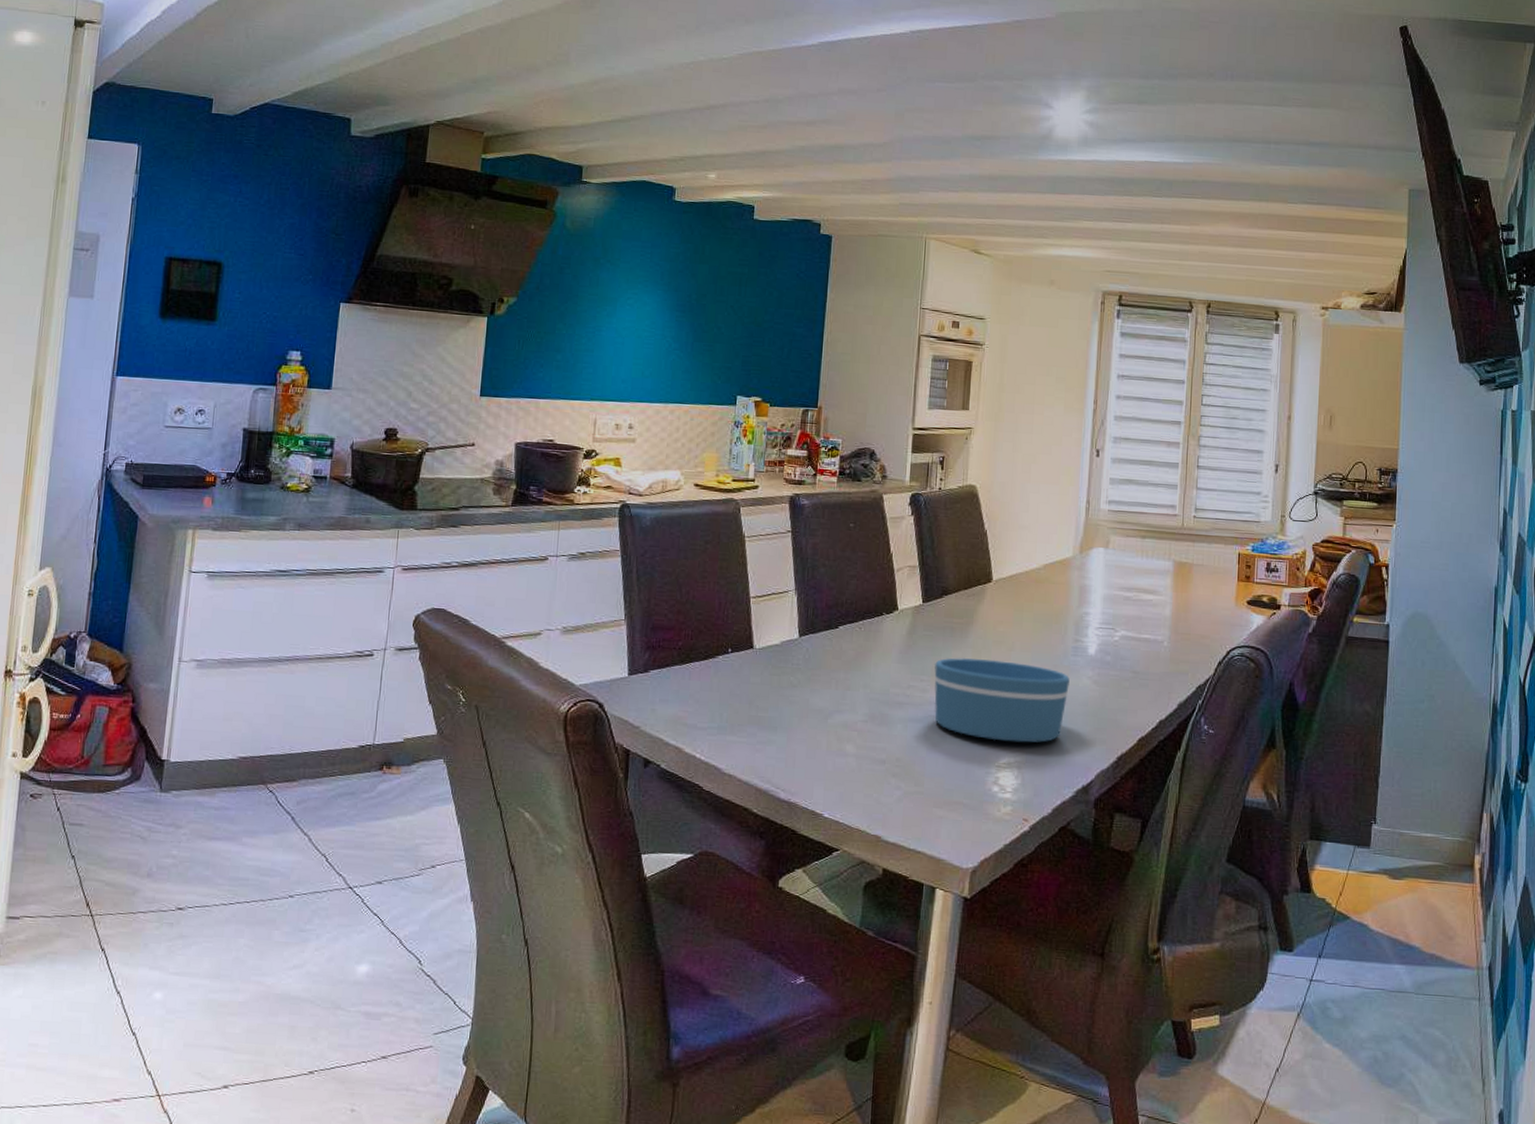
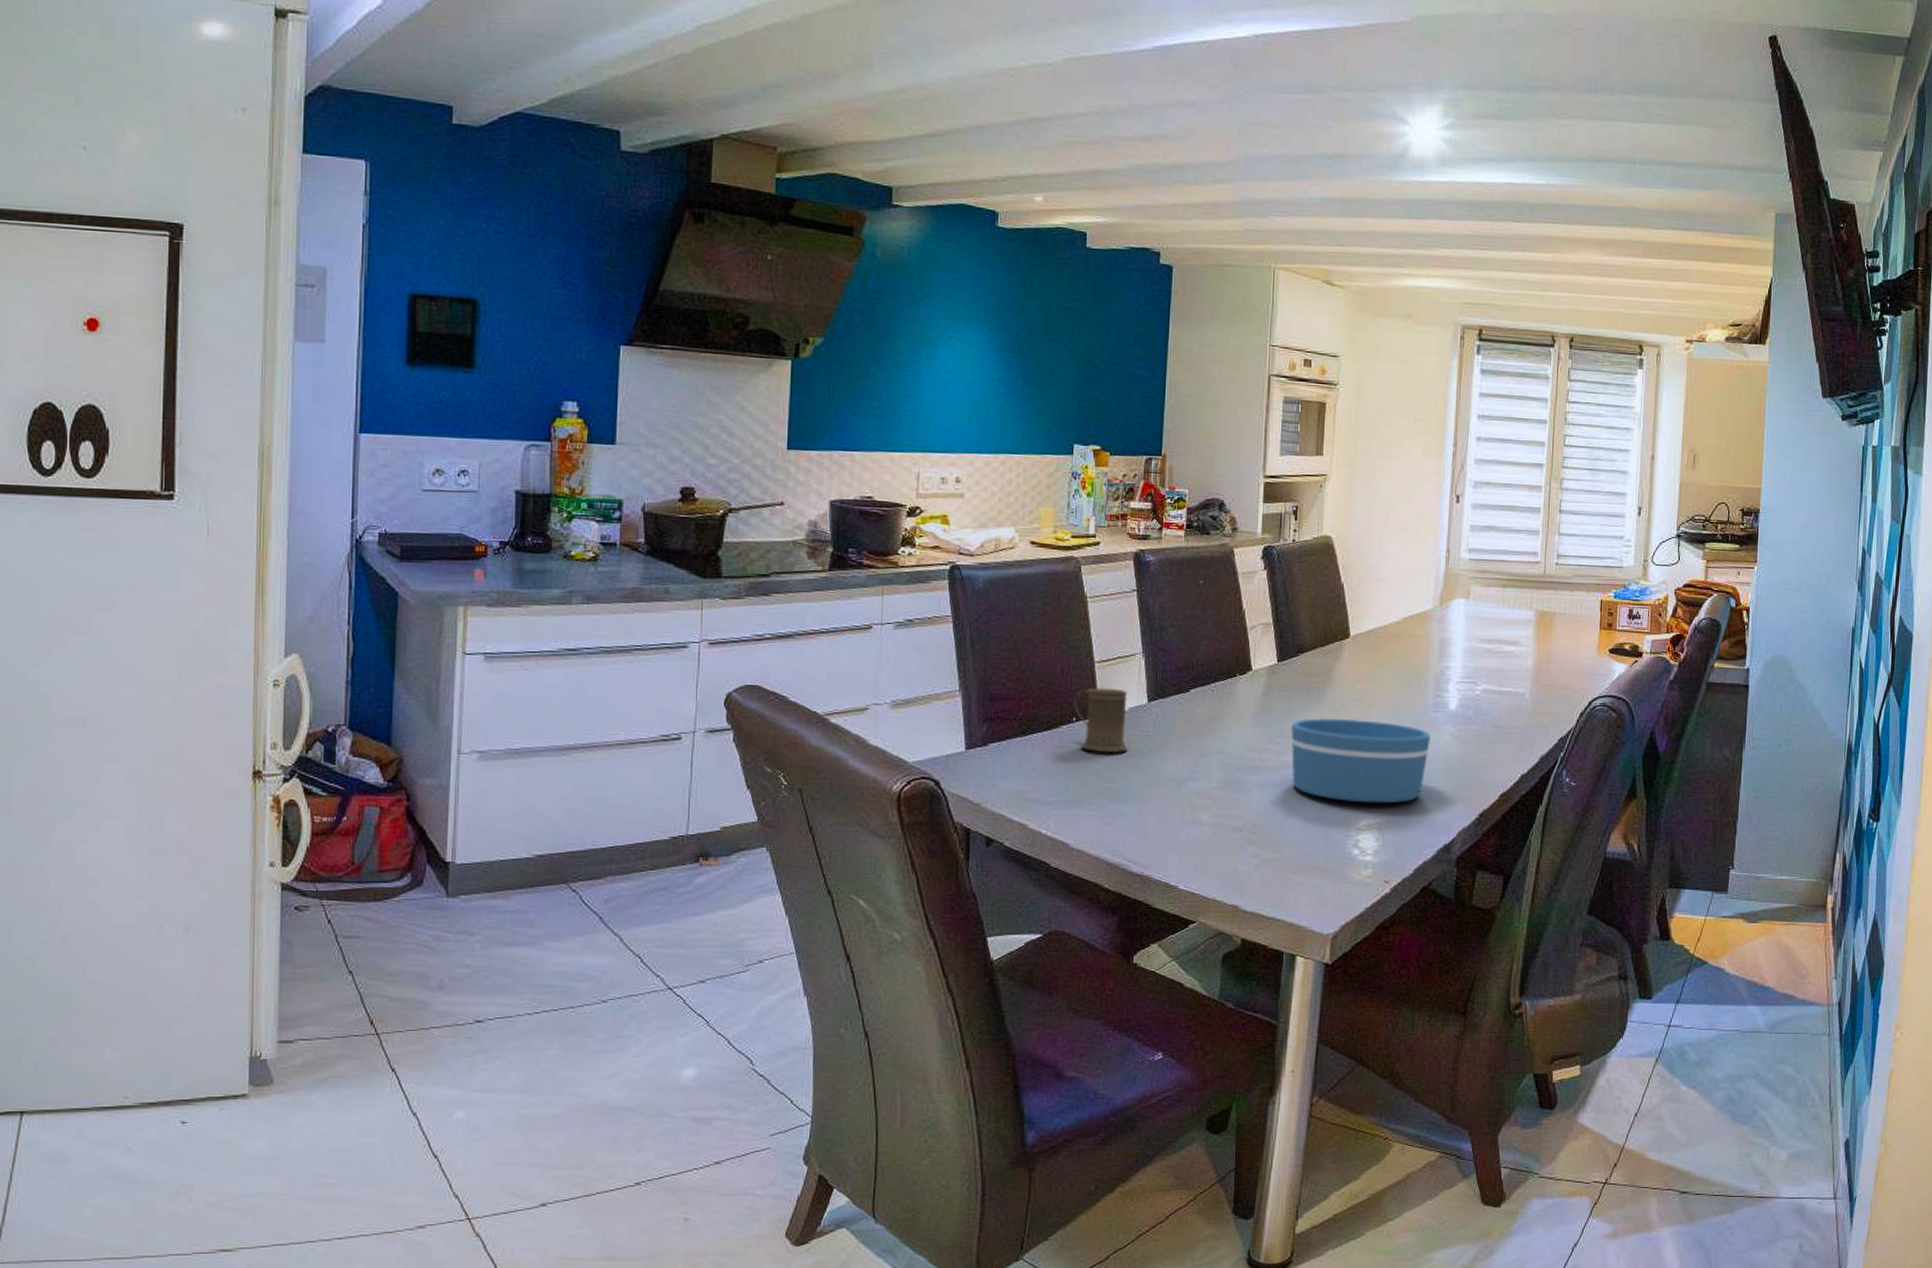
mug: none [729,621,780,684] -> present [1074,688,1128,754]

